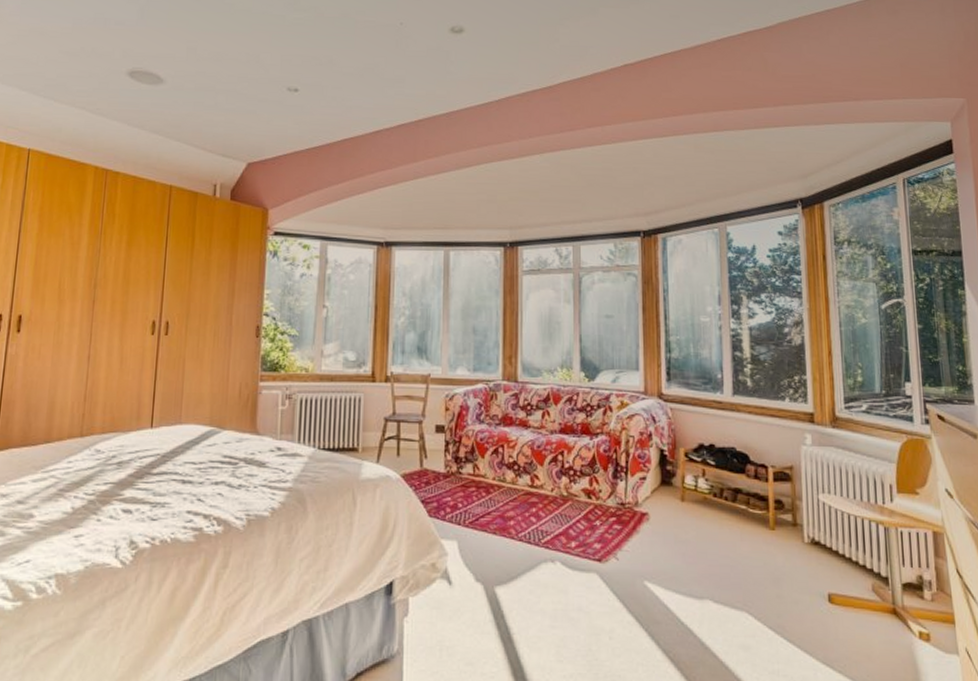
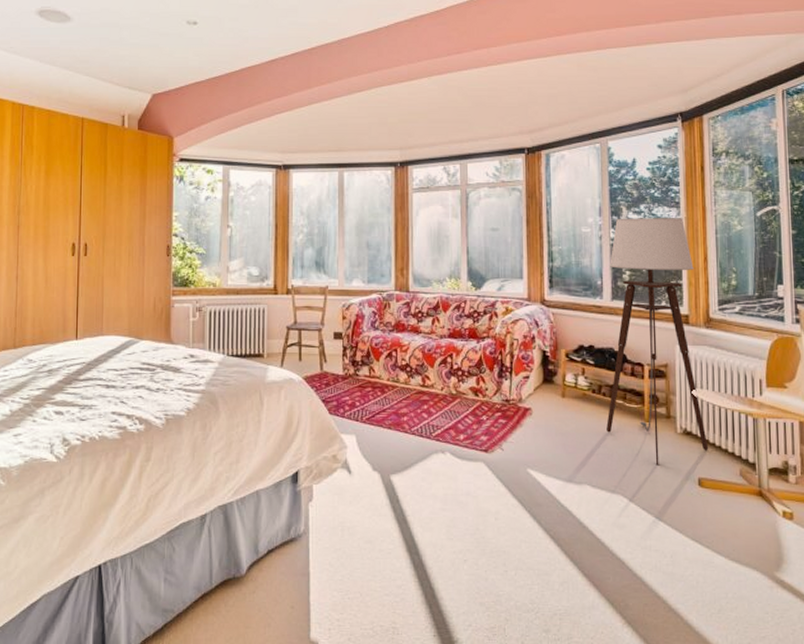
floor lamp: none [729,307,839,579] -> present [606,218,709,466]

